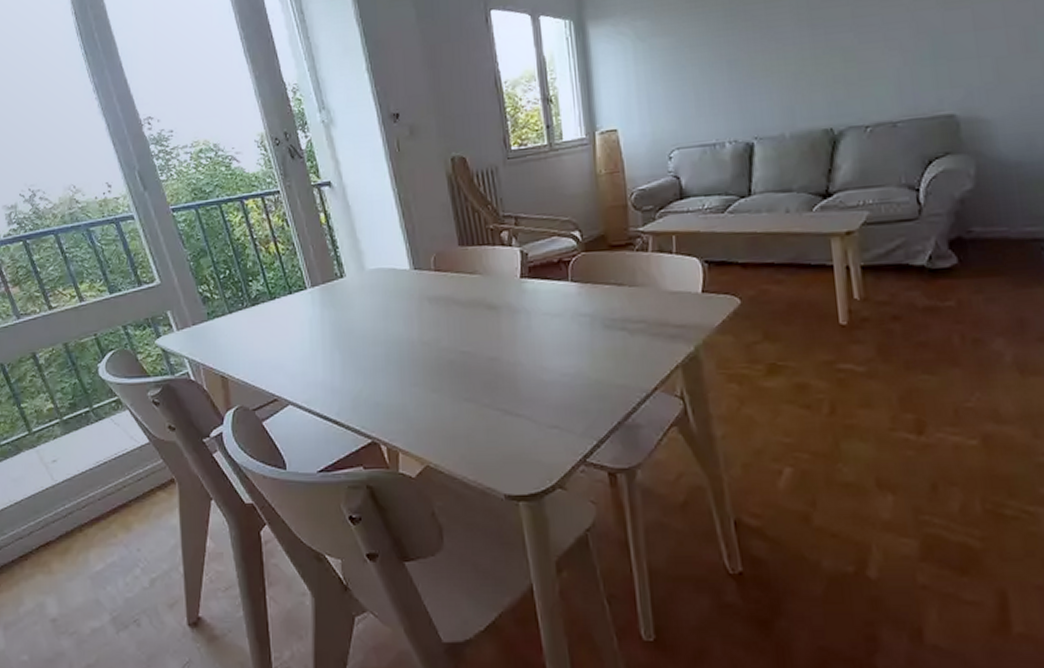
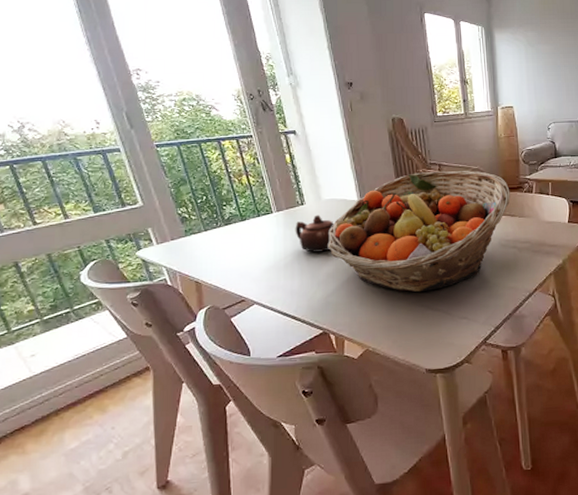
teapot: none [334,289,382,339] -> present [295,215,334,253]
fruit basket: none [374,223,616,392] -> present [327,170,511,293]

